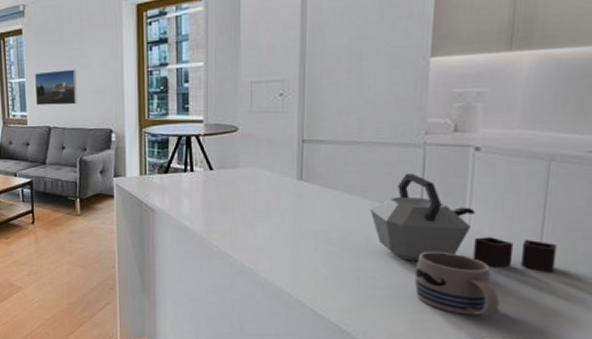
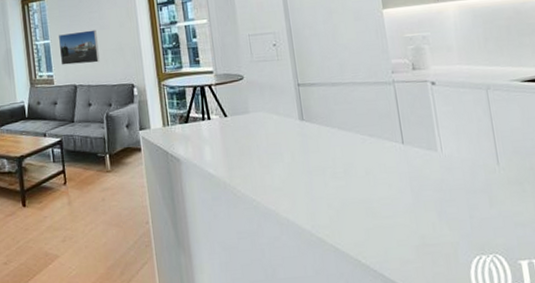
kettle: present [369,173,557,272] -> none [362,108,514,189]
mug: present [414,251,500,316] -> none [409,176,482,235]

